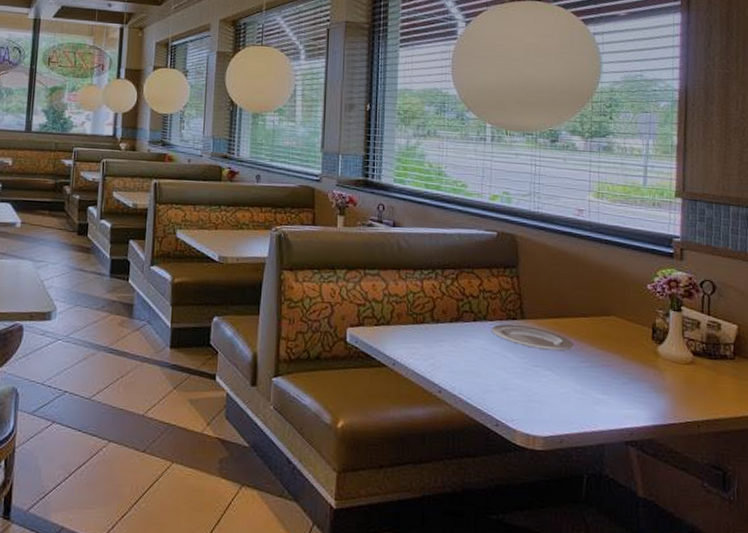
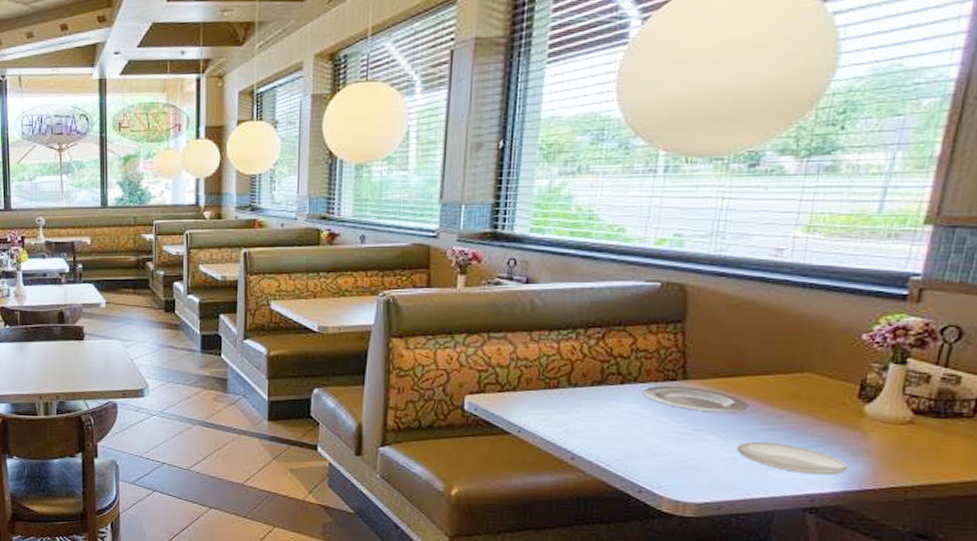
plate: none [569,377,653,410] -> present [736,441,848,475]

